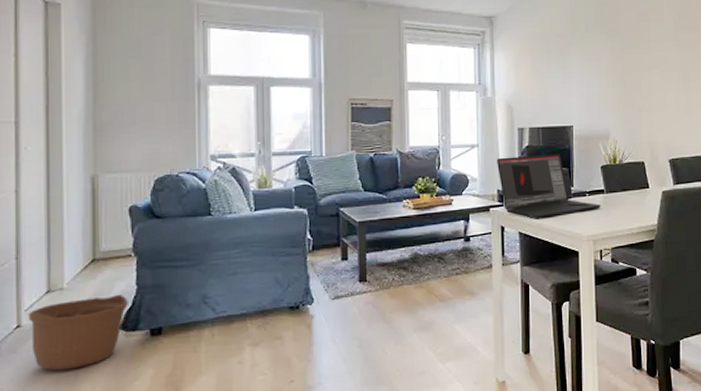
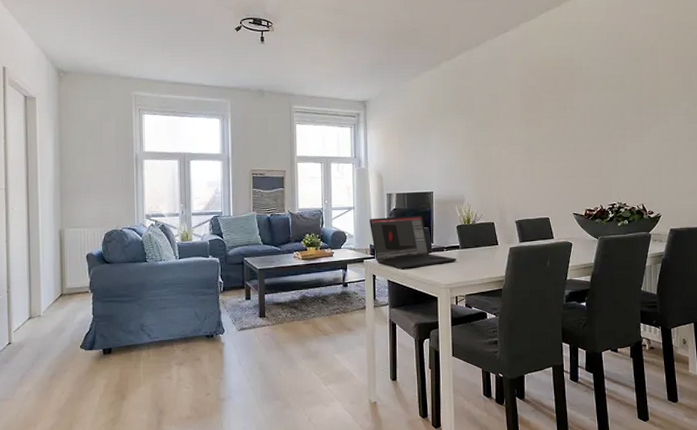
basket: present [28,294,128,371] -> none [16,321,87,378]

